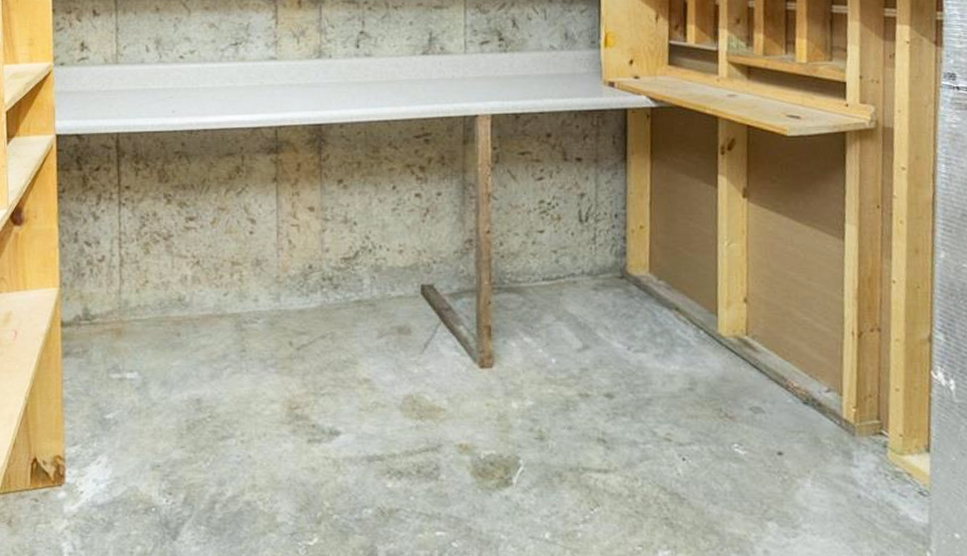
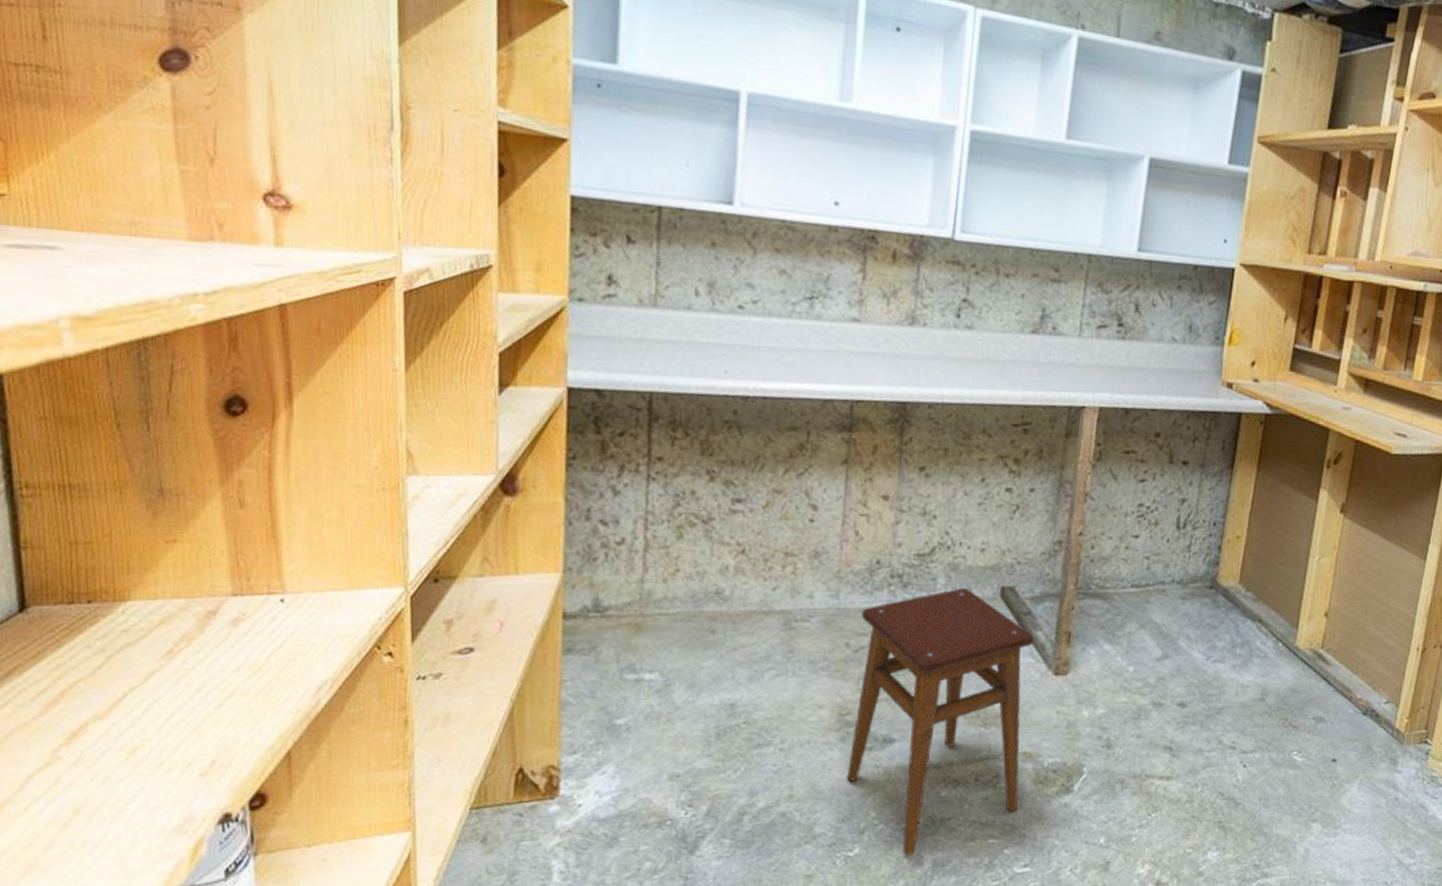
stool: none [300,286,460,547] -> present [847,587,1035,856]

